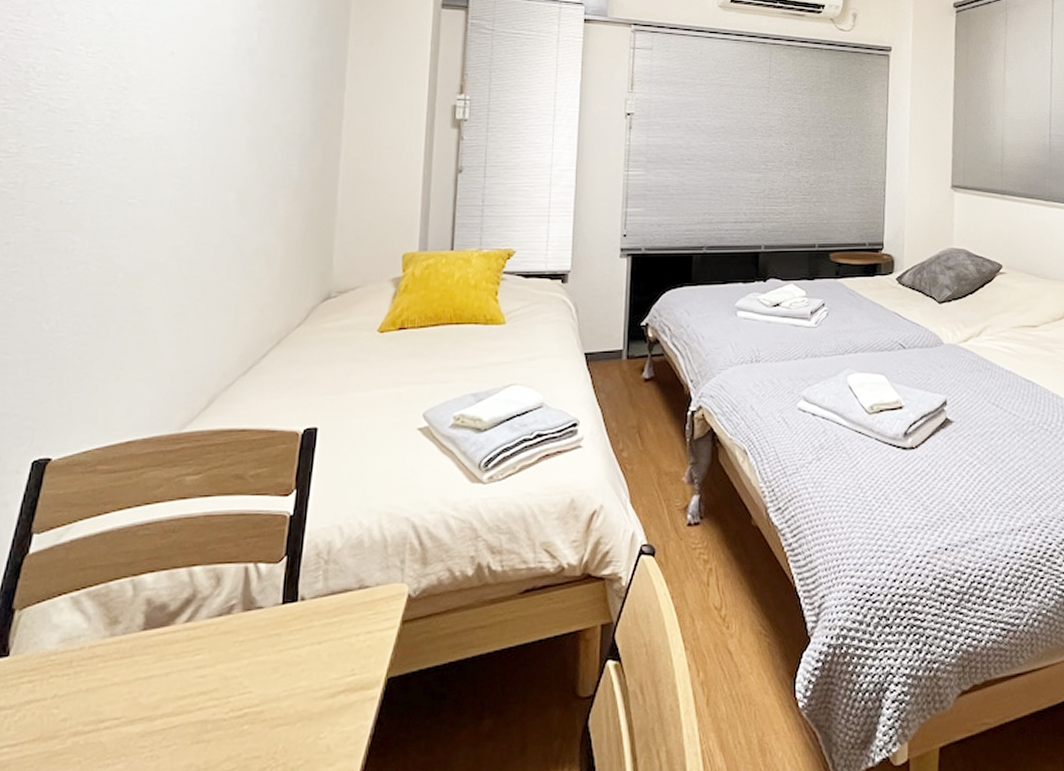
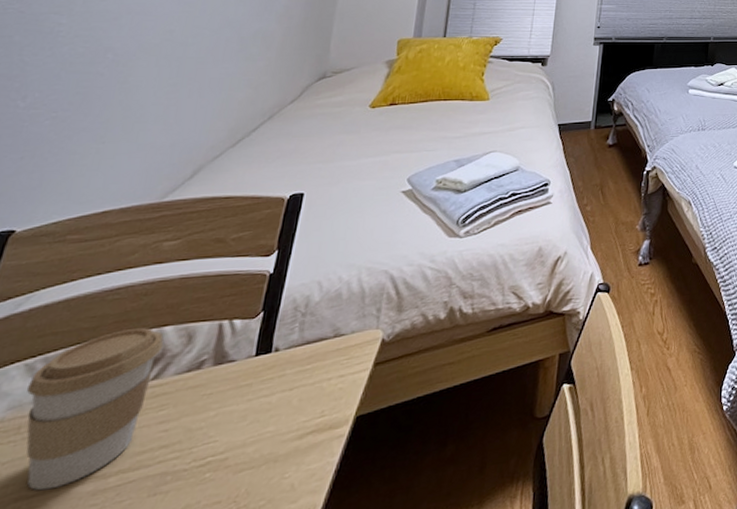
coffee cup: none [74,565,194,727] -> present [26,327,164,491]

